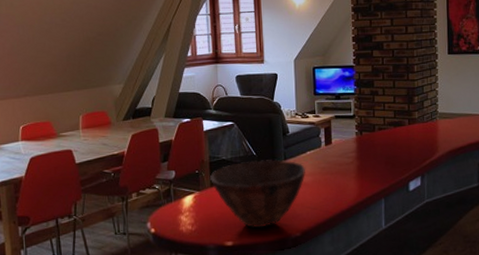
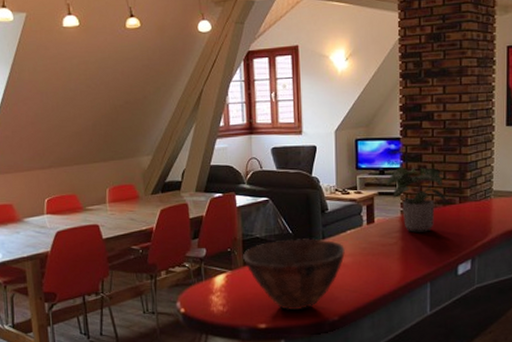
potted plant: none [342,92,397,152] -> present [386,167,446,233]

